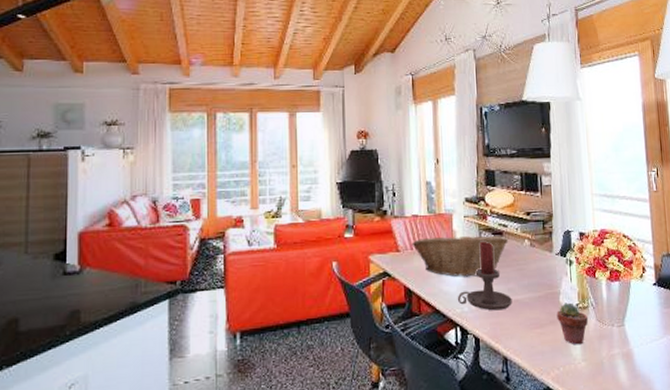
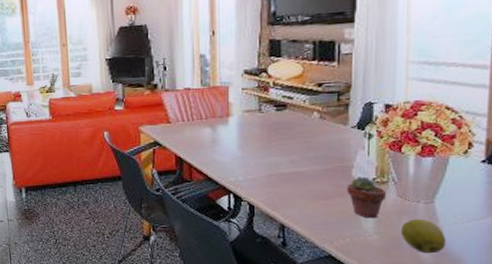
fruit basket: present [412,233,509,277] -> none [183,105,294,148]
candle holder: present [457,241,512,311] -> none [231,113,294,181]
apple: none [602,342,638,377] -> present [400,218,446,254]

